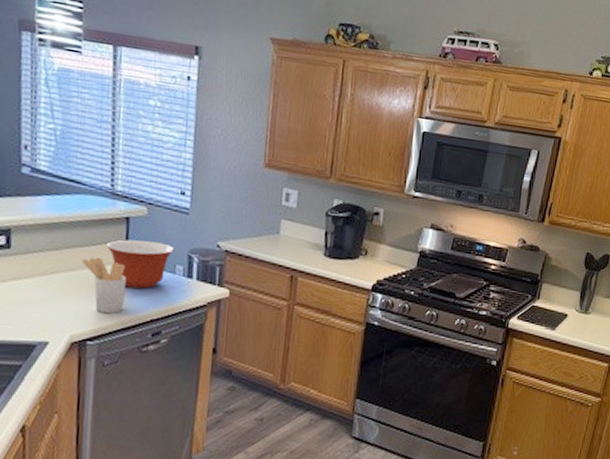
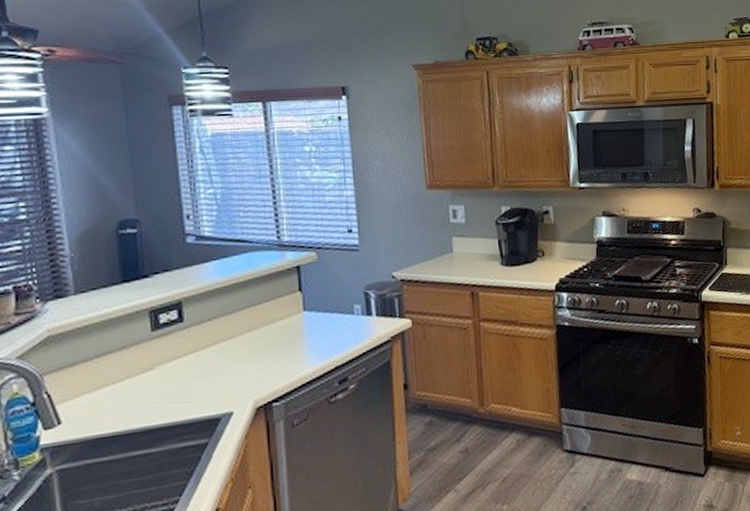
utensil holder: present [82,257,126,314] -> none [257,313,306,370]
mixing bowl: present [106,239,174,289] -> none [280,285,349,338]

